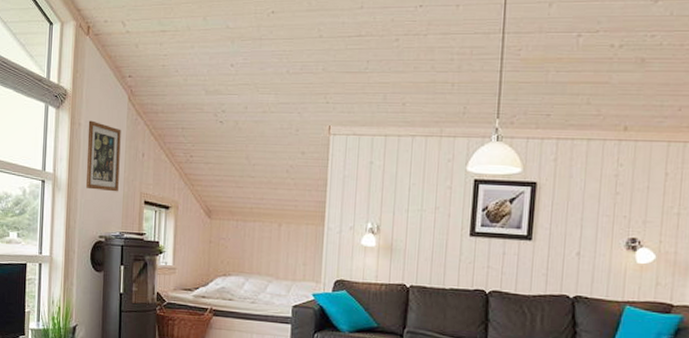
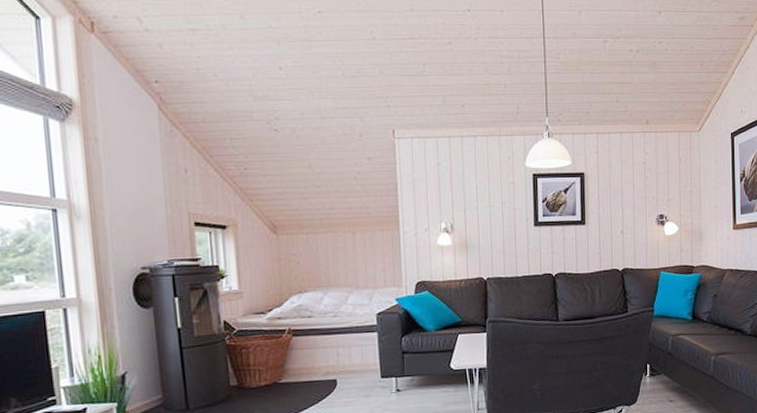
wall art: present [85,120,121,192] -> none [108,134,160,216]

